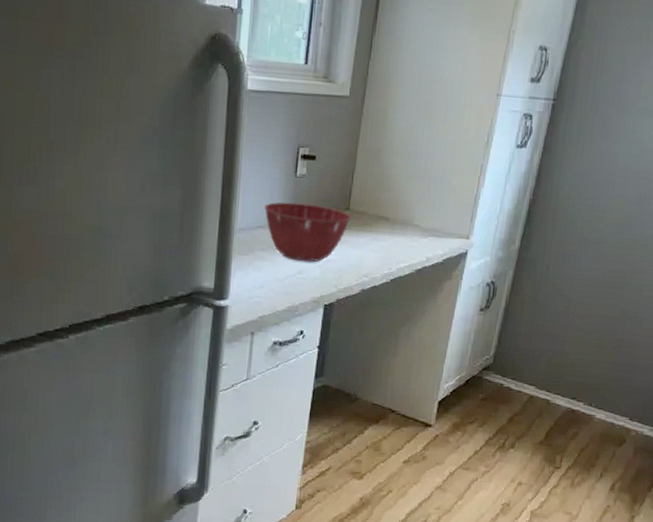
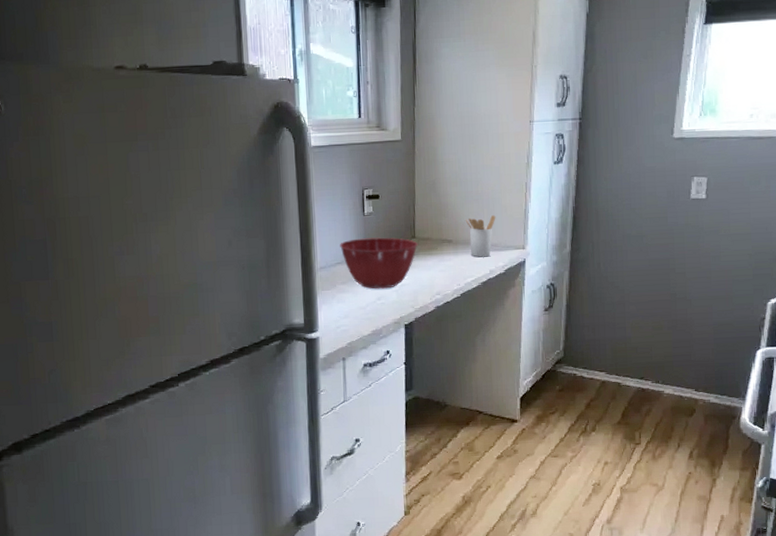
utensil holder: none [407,195,443,242] -> present [465,215,496,258]

